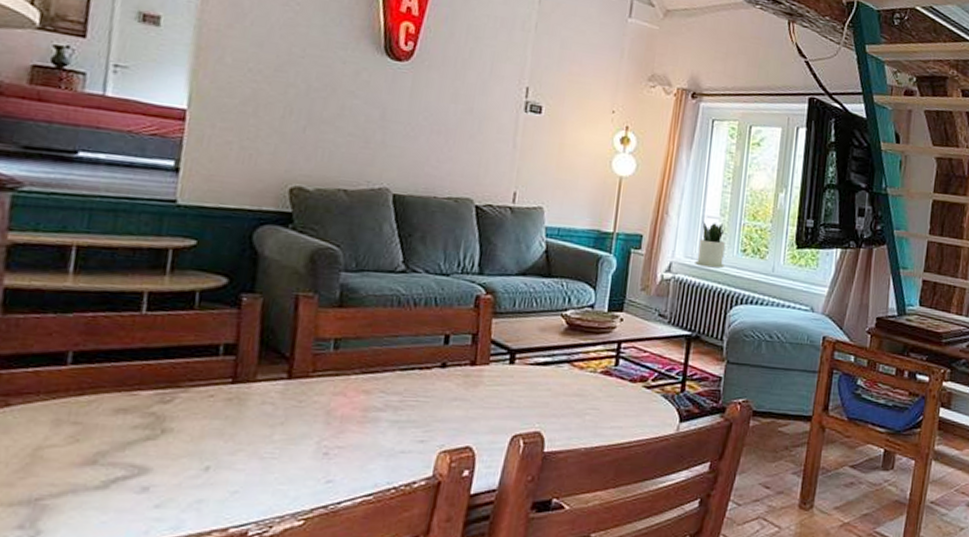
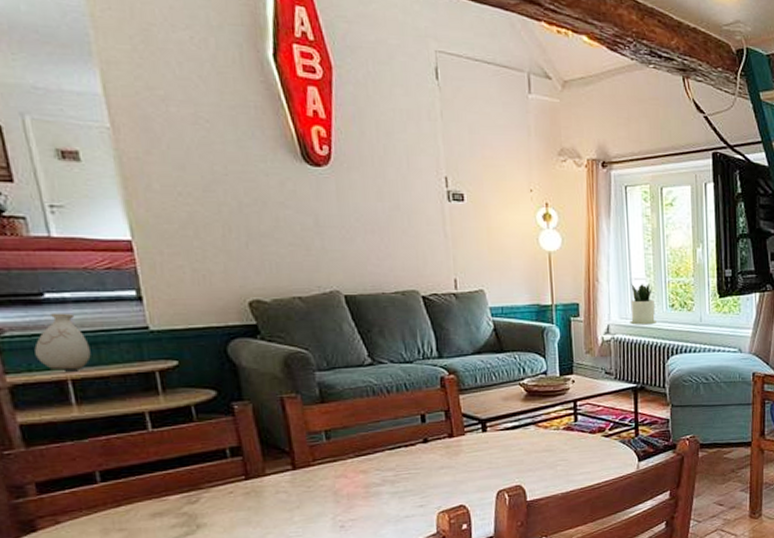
vase: none [47,173,109,237] -> present [34,313,91,371]

